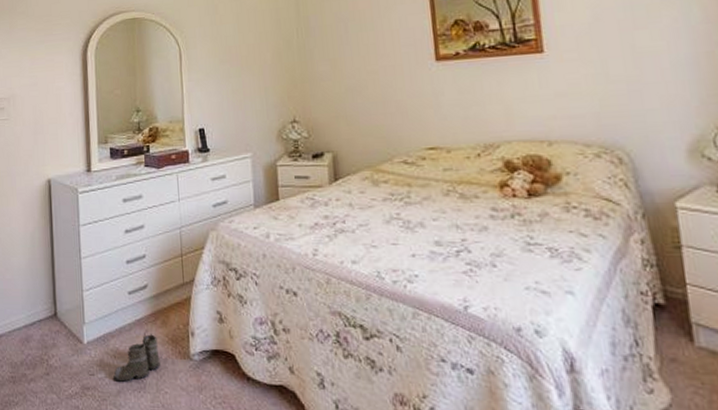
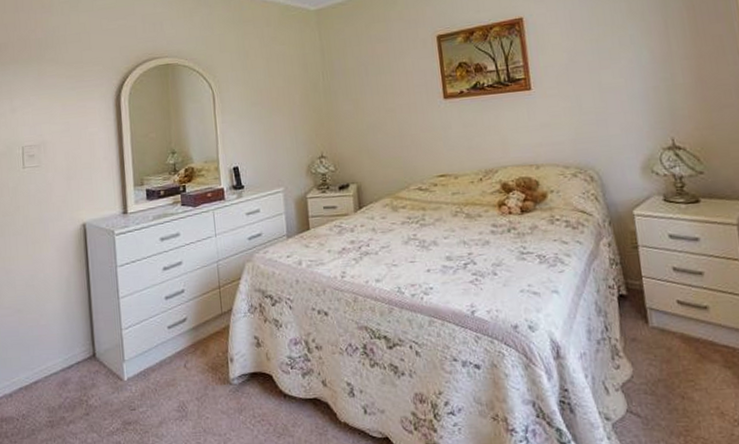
boots: present [113,333,160,385] -> none [155,363,201,415]

